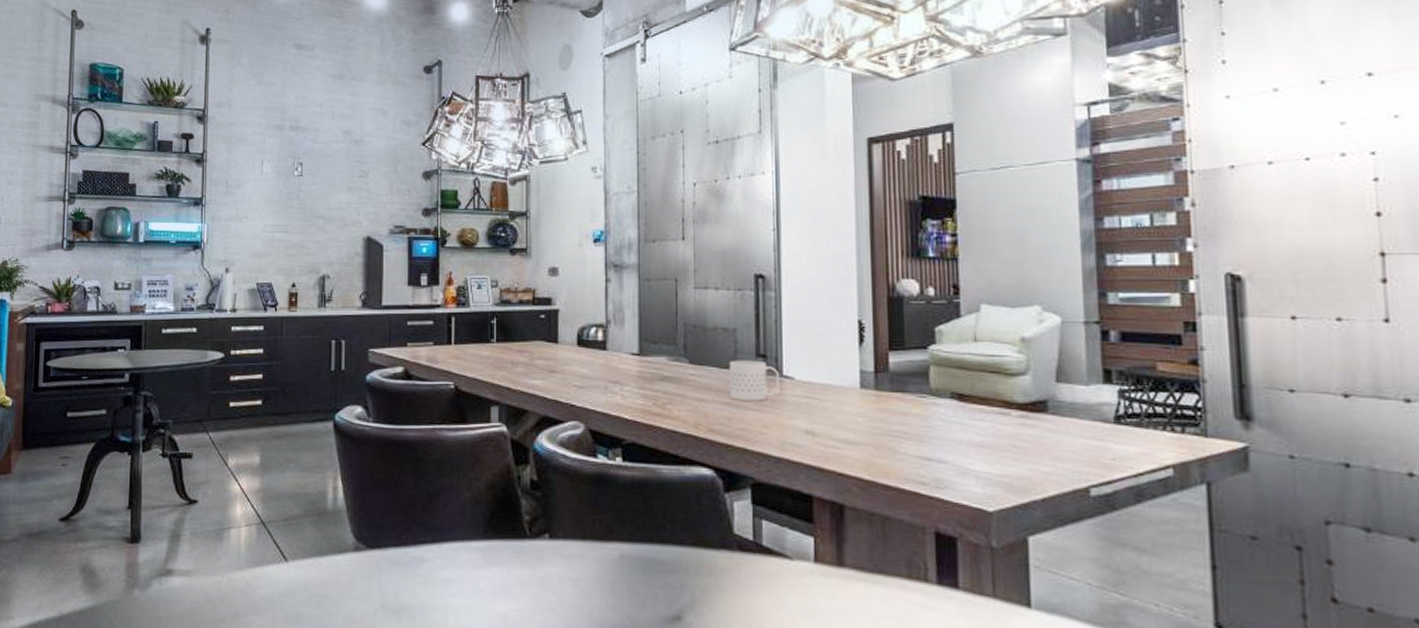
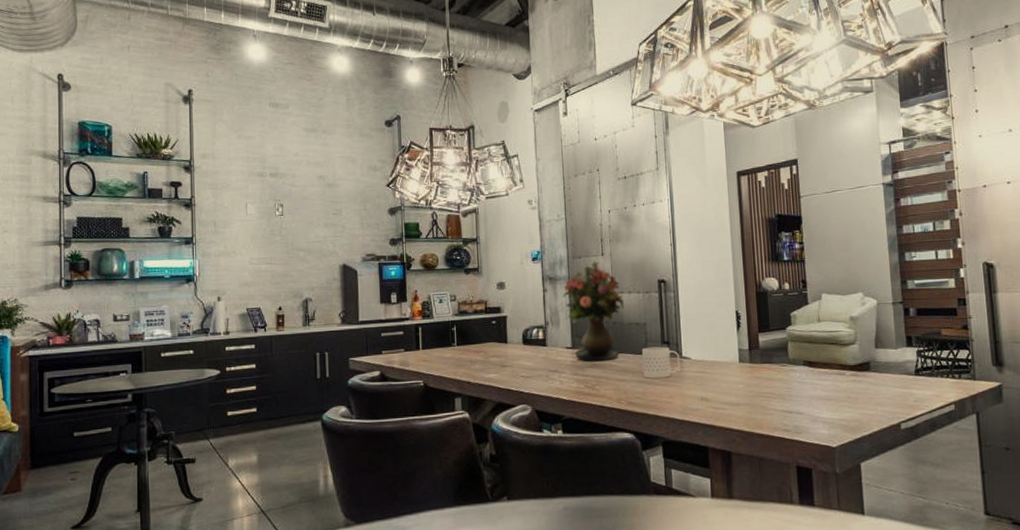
bouquet: none [630,245,708,374] -> present [562,260,624,362]

